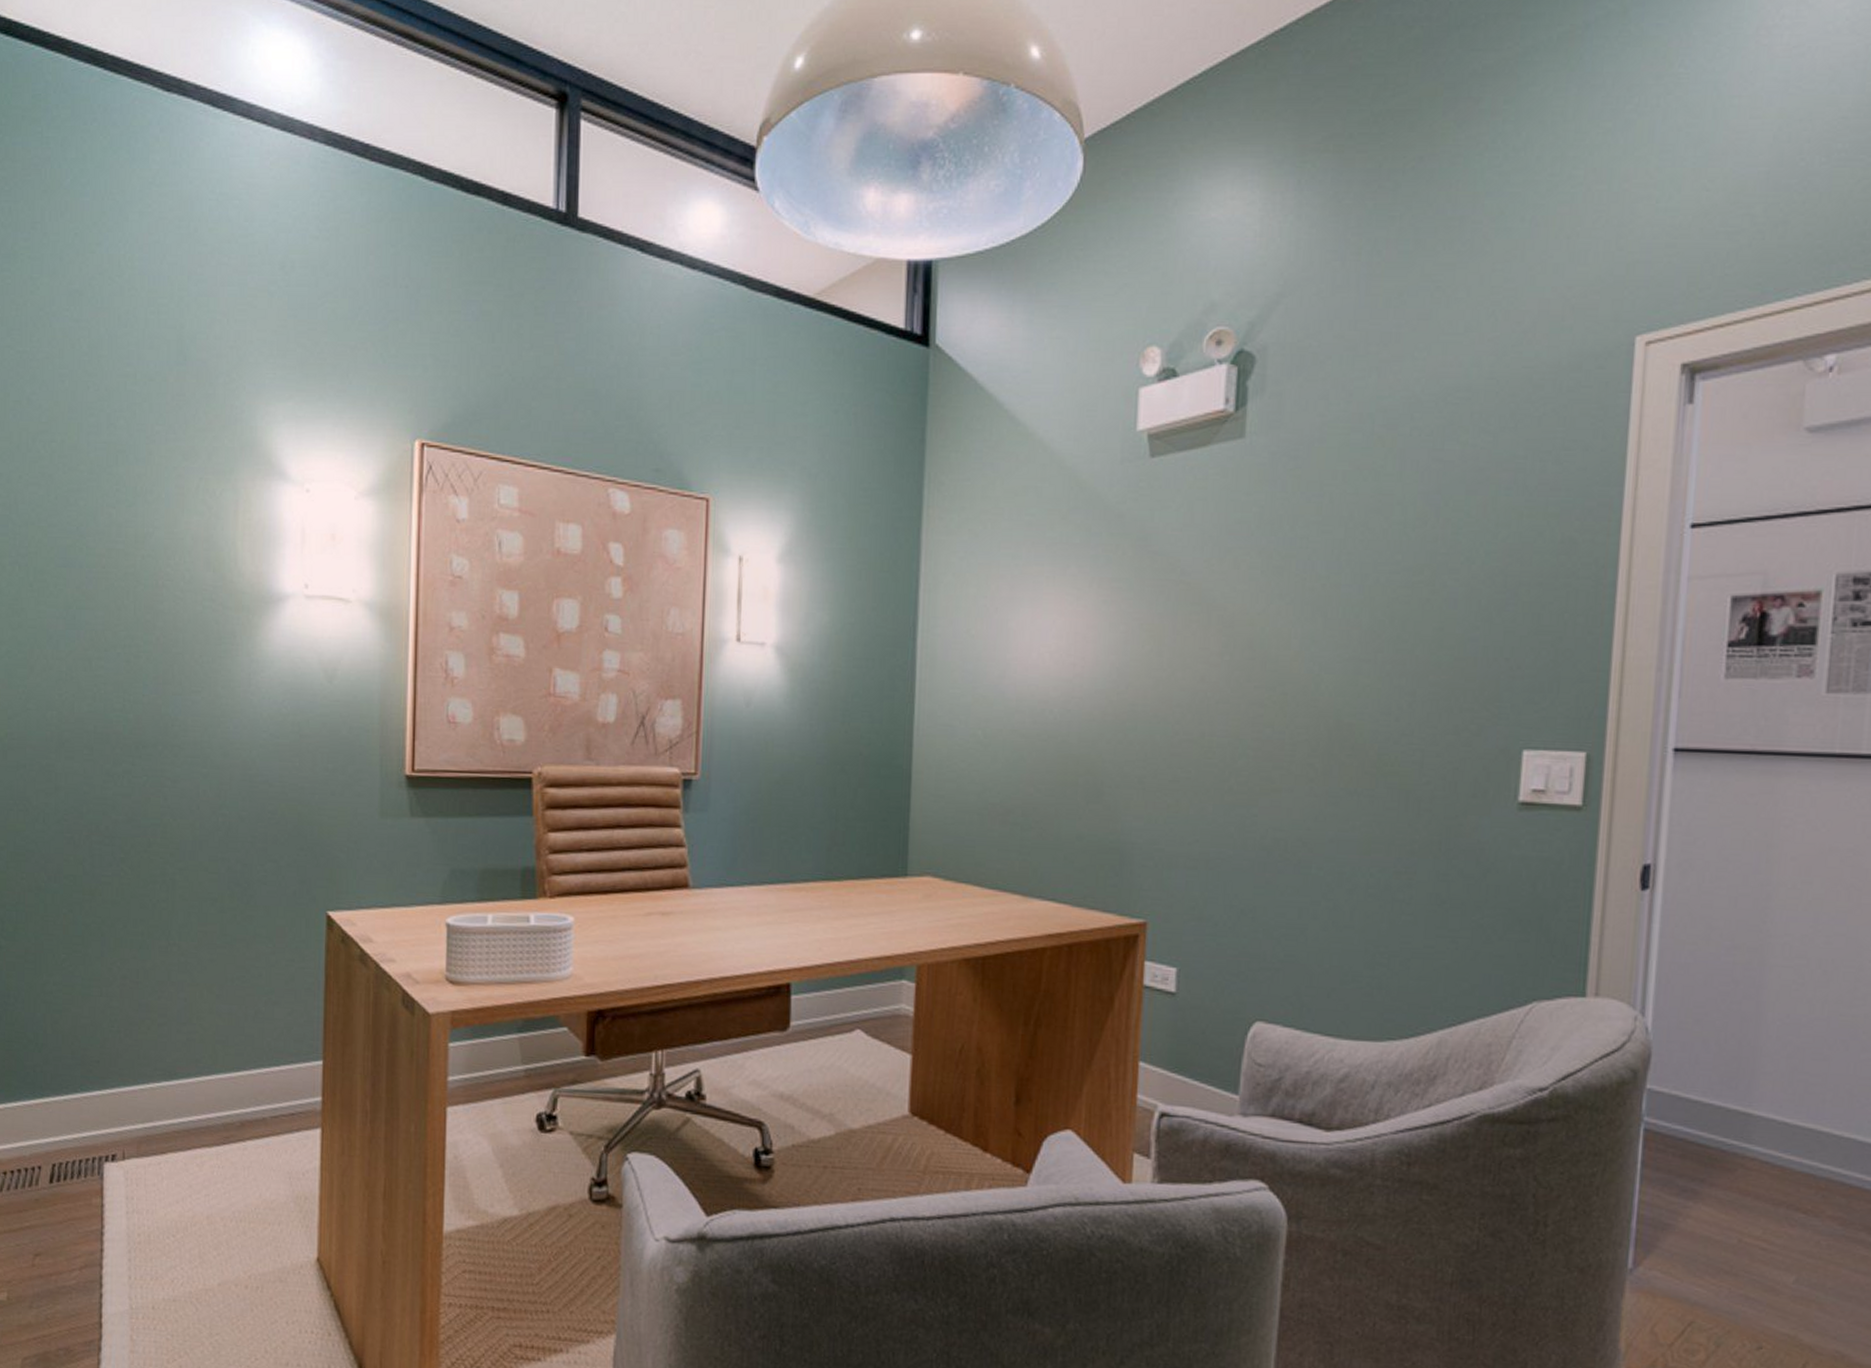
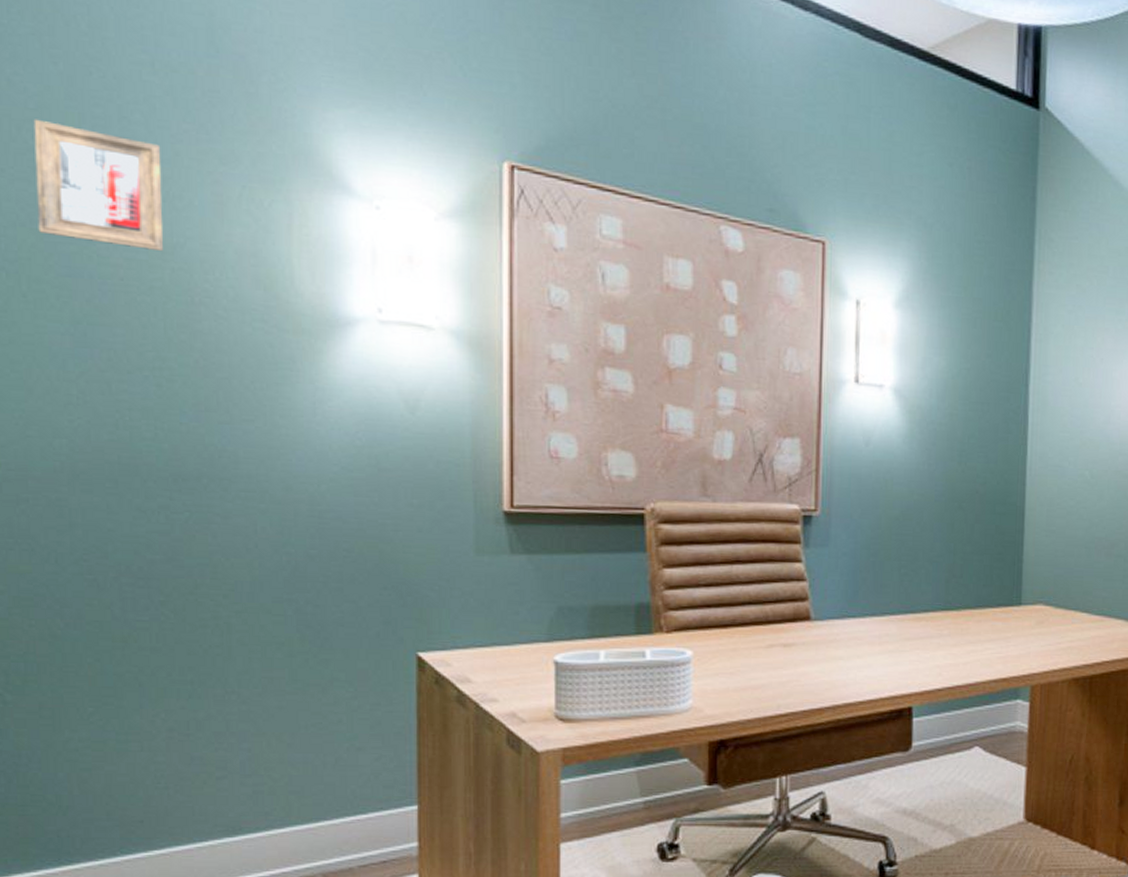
picture frame: none [44,431,138,541] -> present [33,119,163,252]

